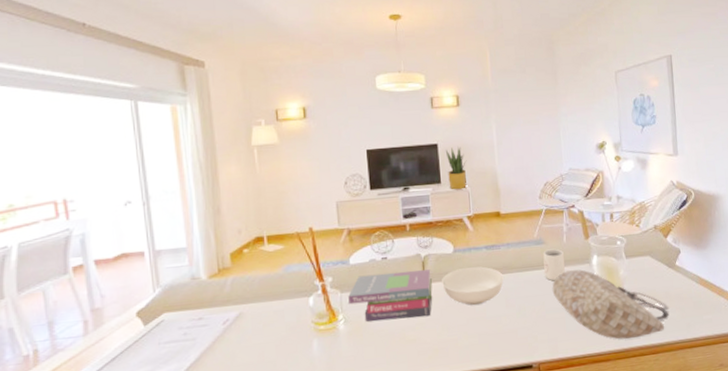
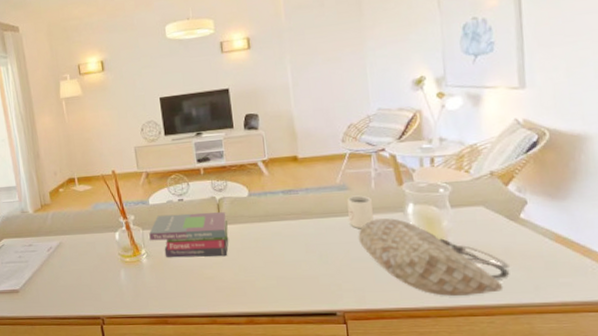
bowl: present [441,266,505,305] -> none [236,210,304,249]
planter: present [445,147,467,190] -> none [237,90,260,135]

